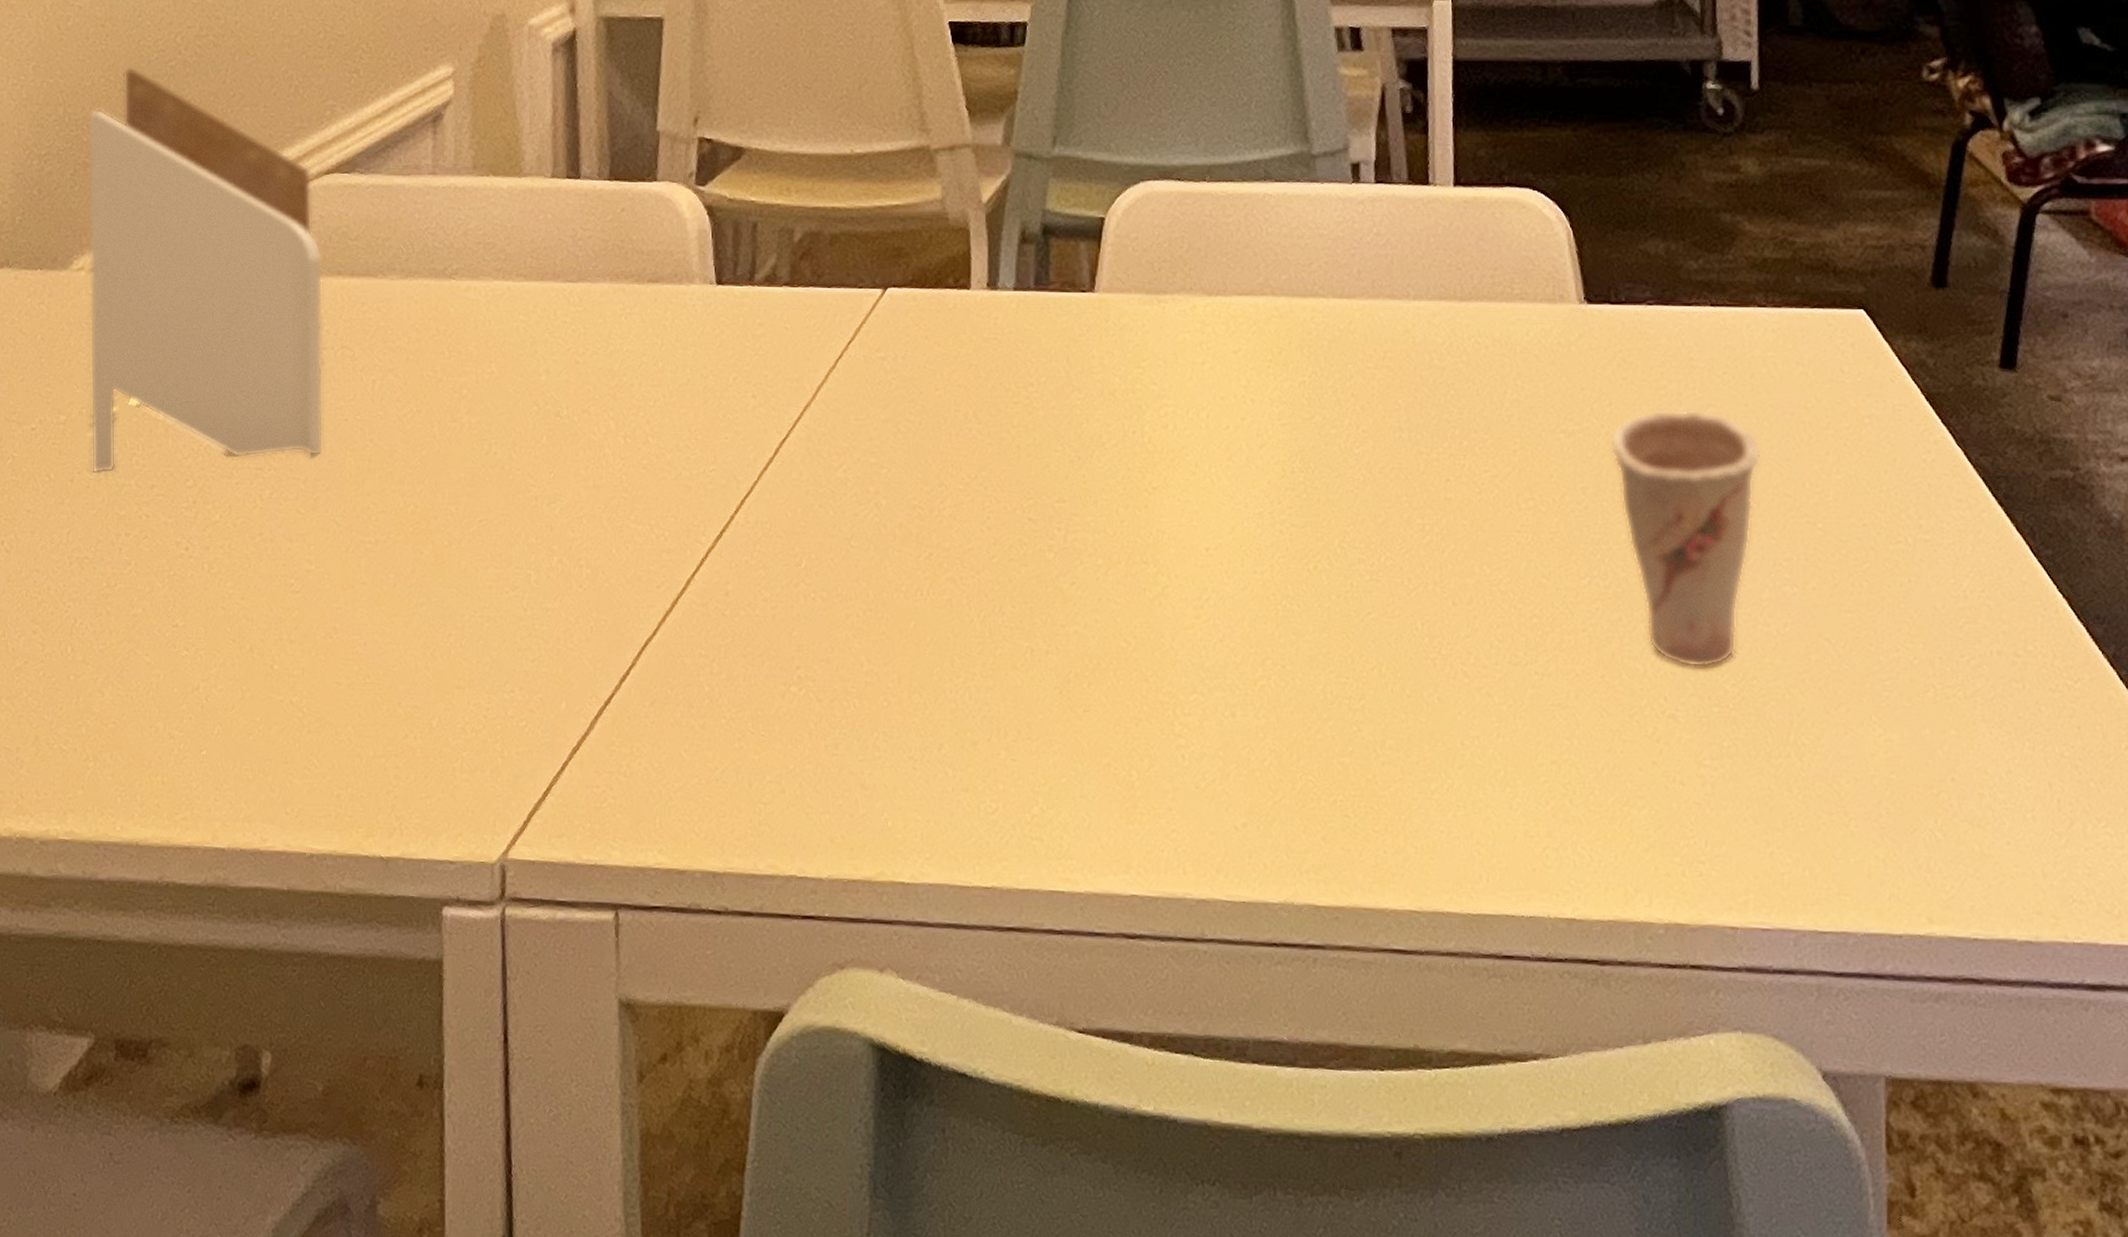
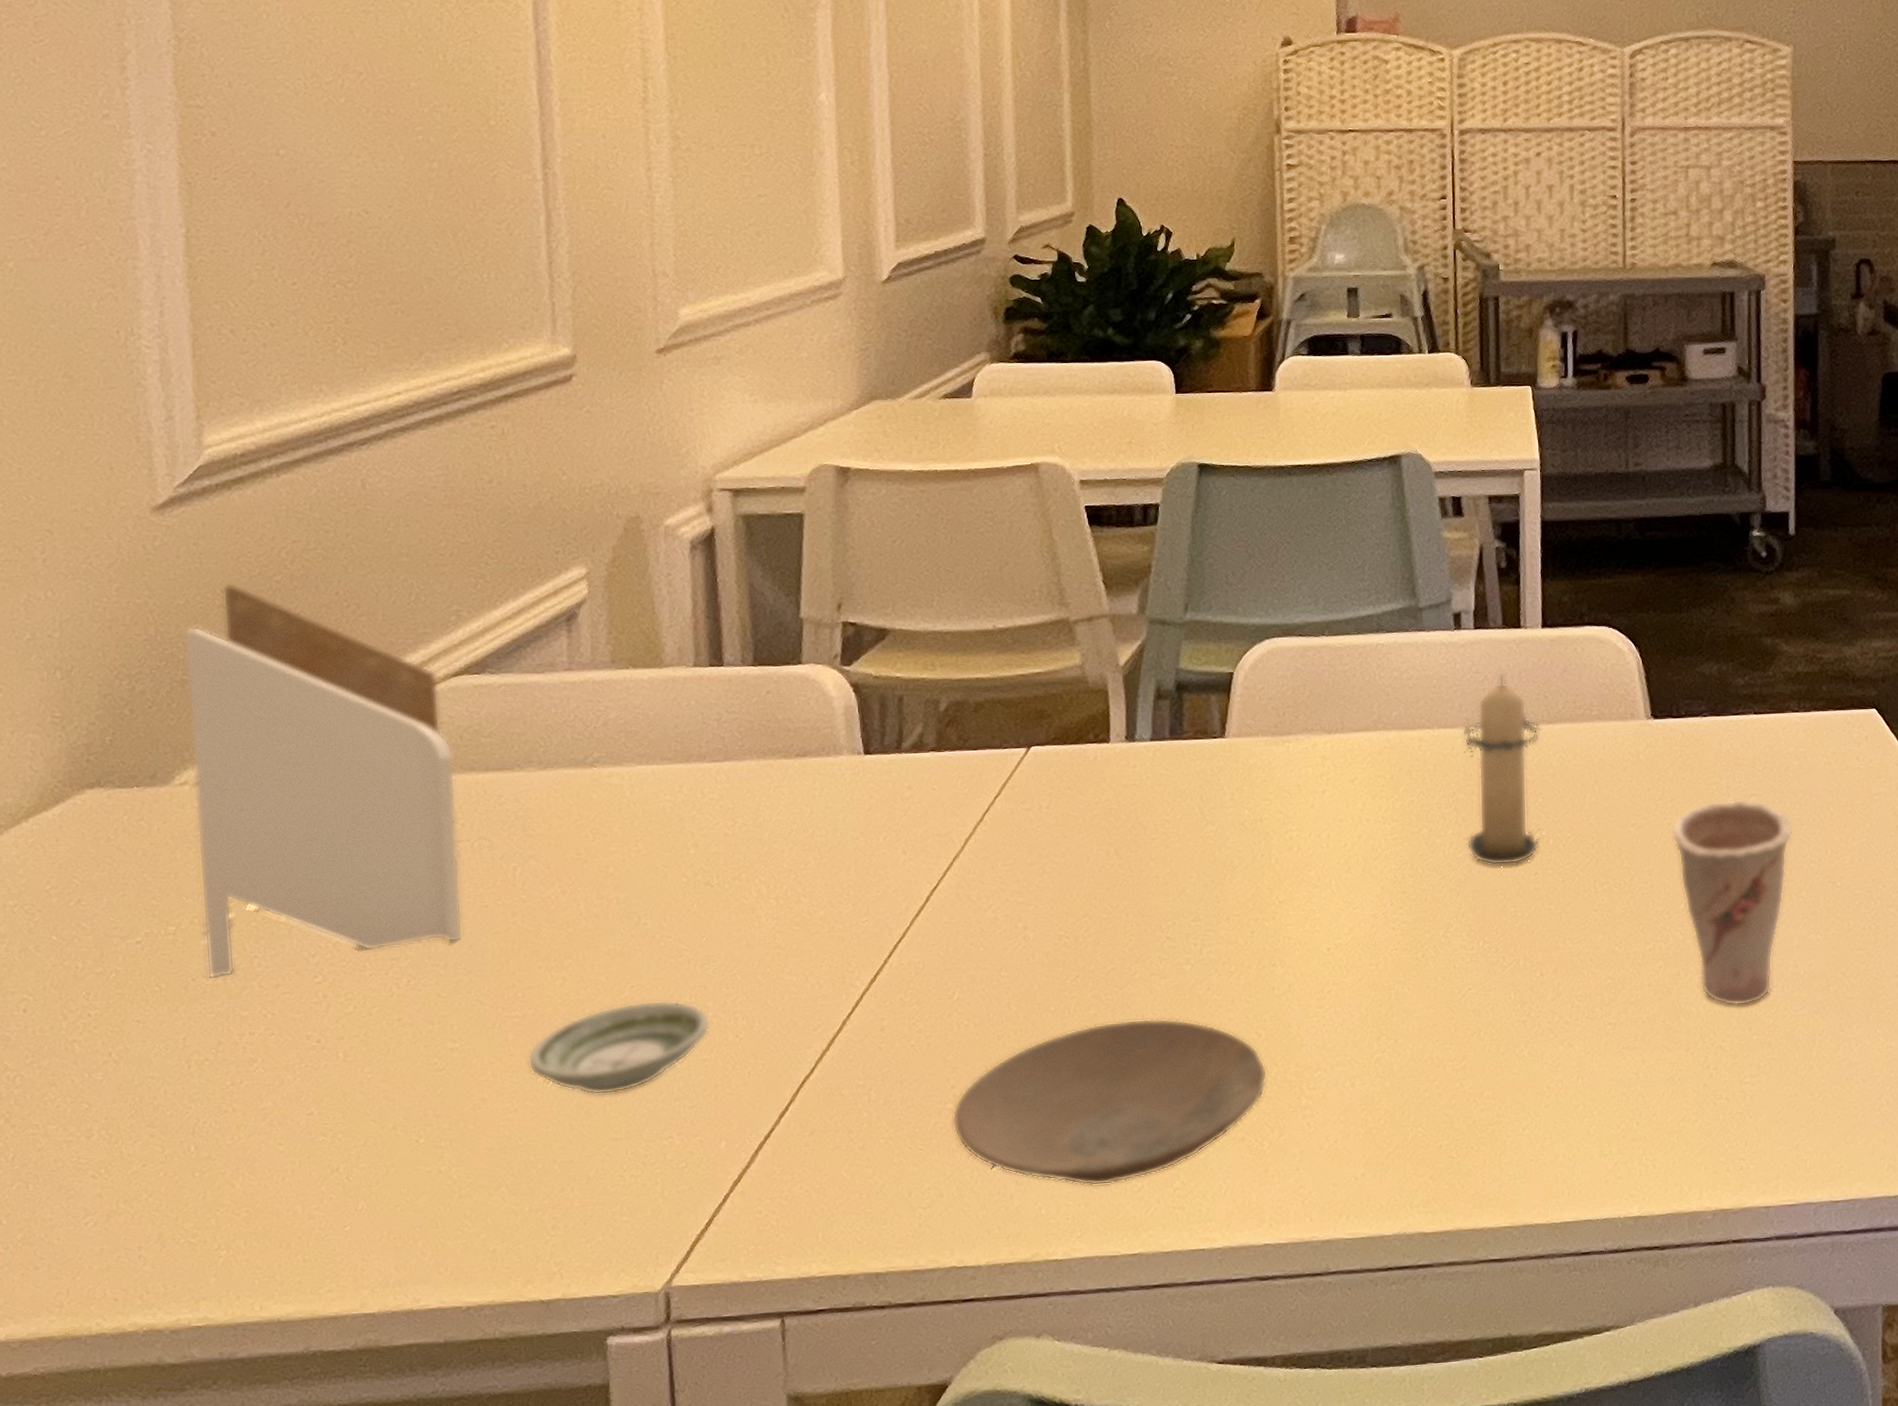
saucer: none [378,537,555,637] -> present [527,1000,711,1096]
plate: none [796,610,1138,802] -> present [952,1018,1268,1186]
candle: none [1361,237,1455,467] -> present [1462,673,1543,866]

